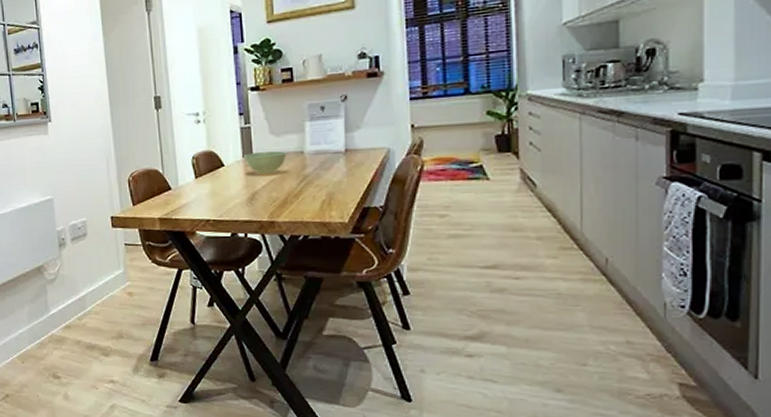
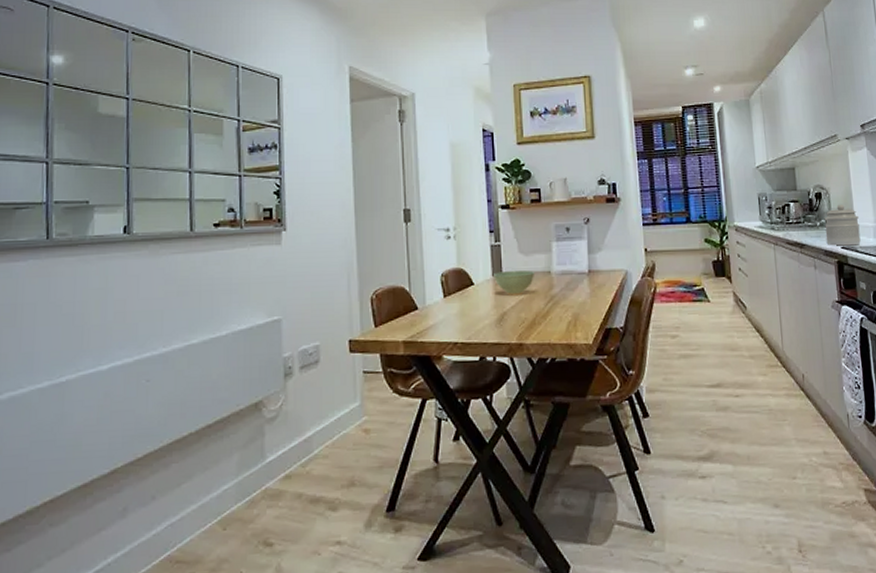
jar: none [656,60,710,113] -> present [824,204,861,246]

